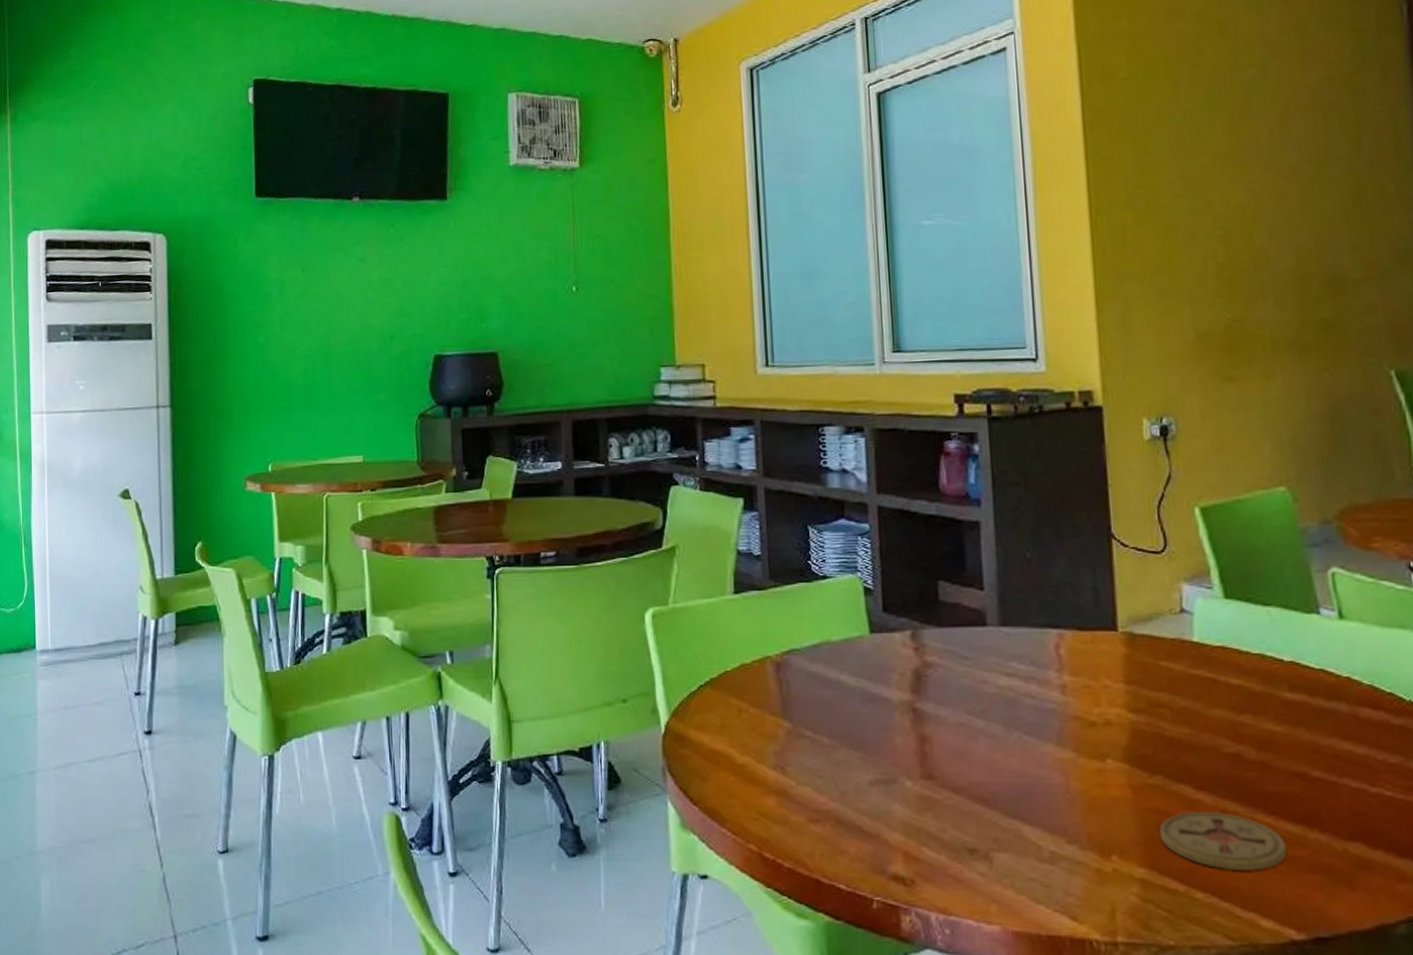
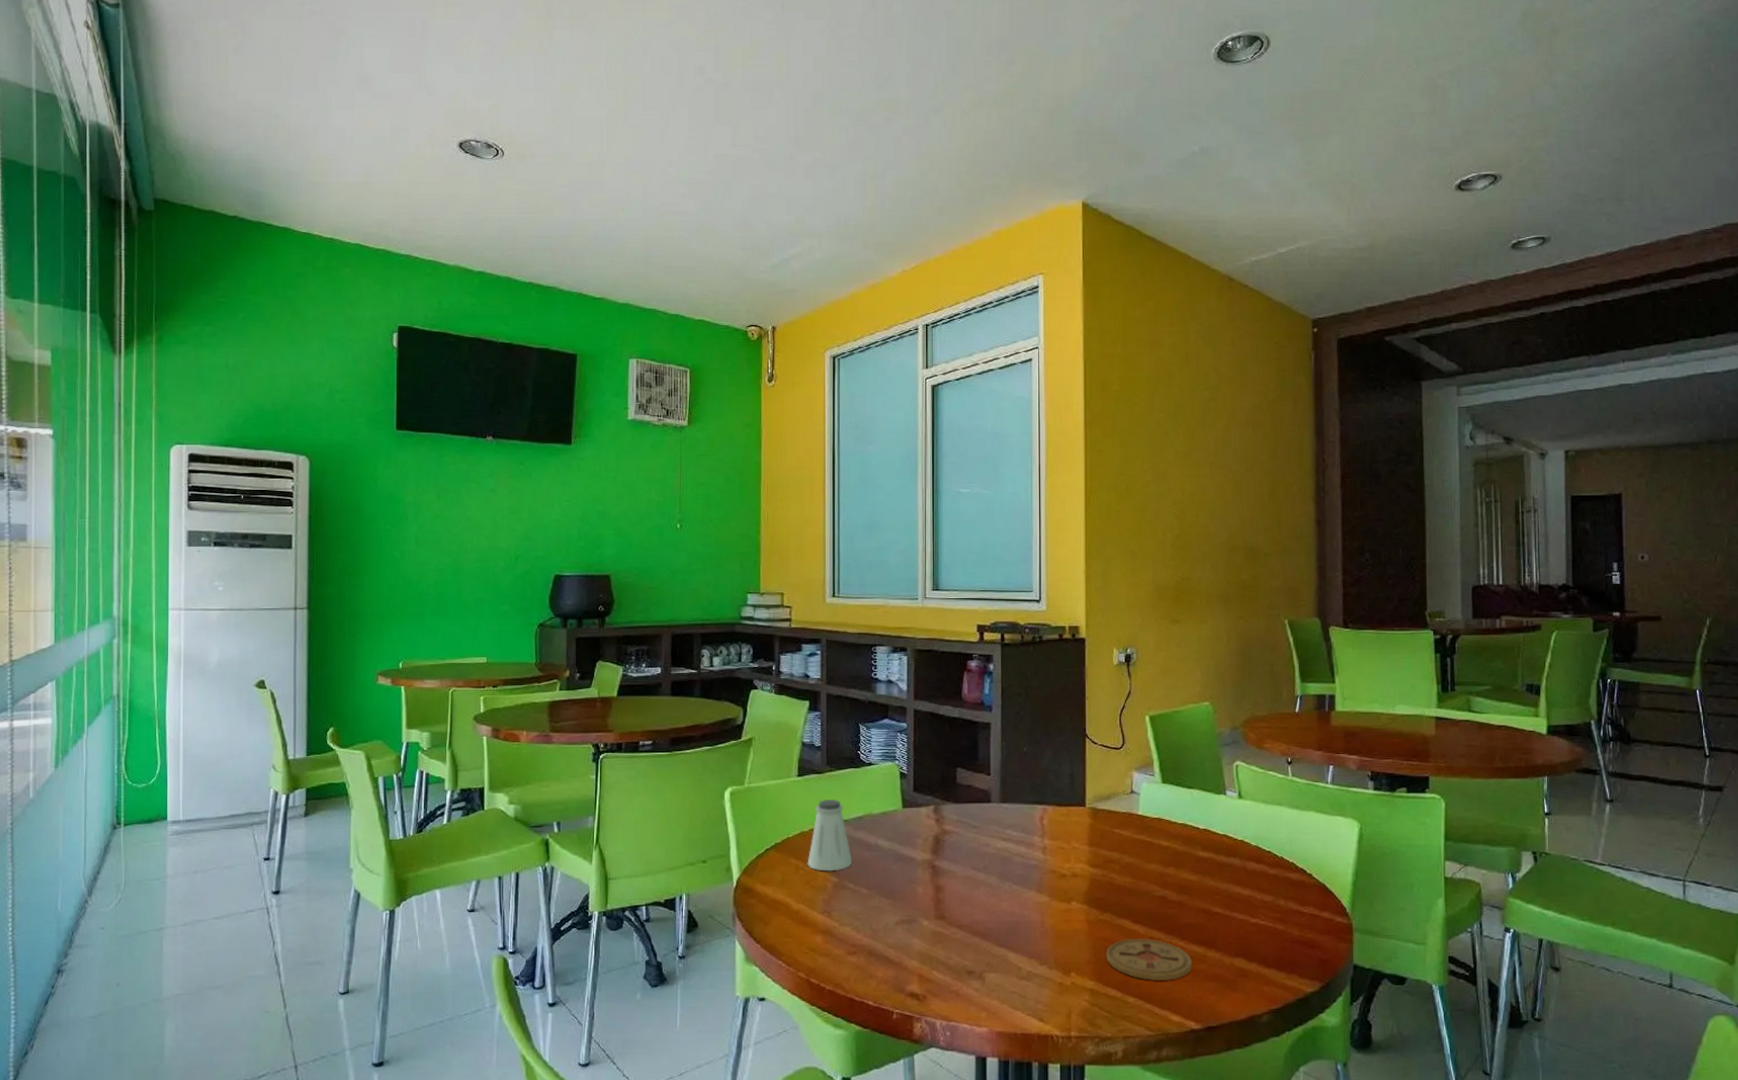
saltshaker: none [751,622,809,715] -> present [807,799,853,872]

